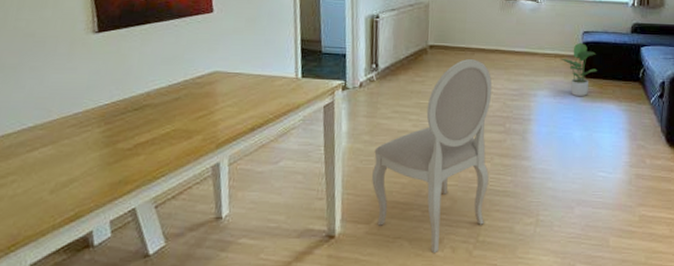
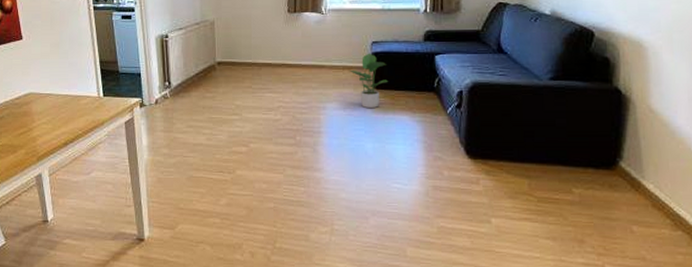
dining chair: present [372,59,492,254] -> none [173,74,282,258]

